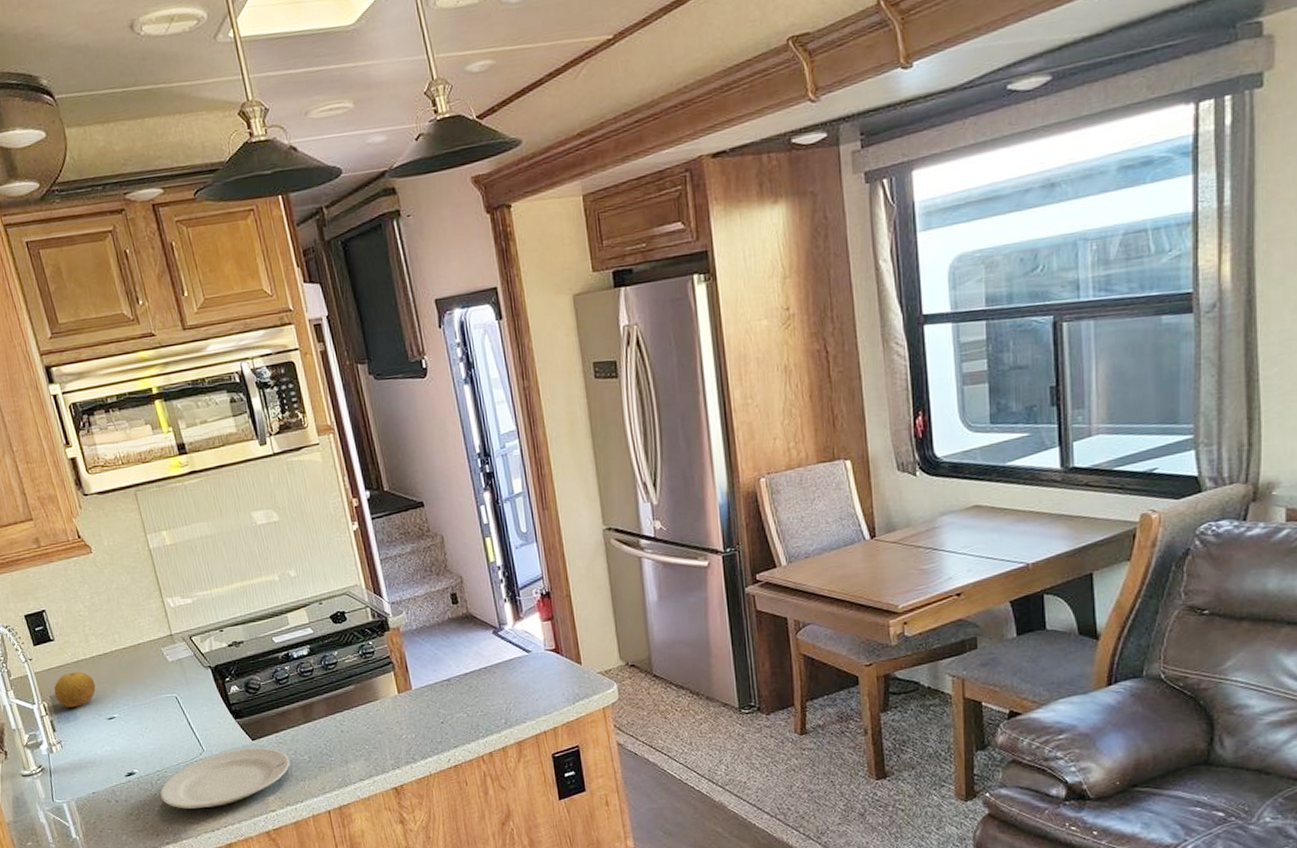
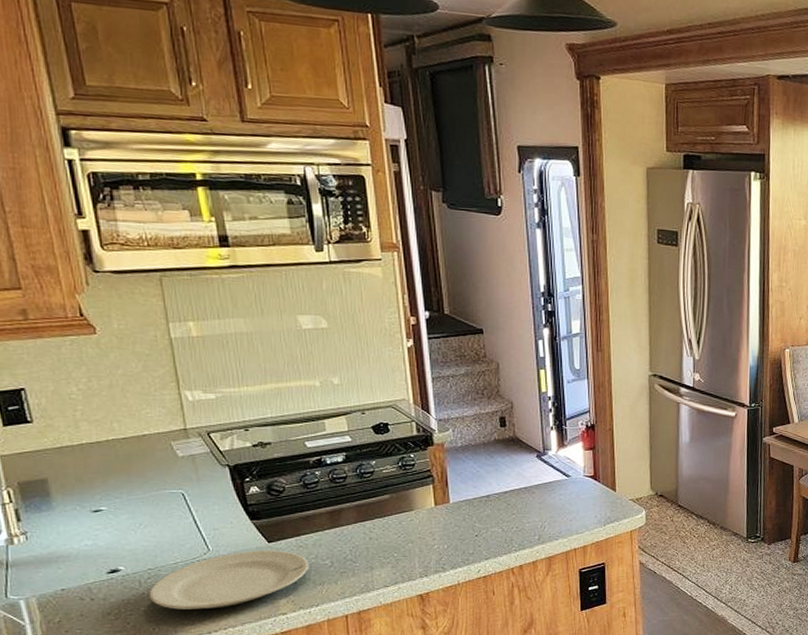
fruit: present [54,671,96,708] -> none [24,459,81,497]

